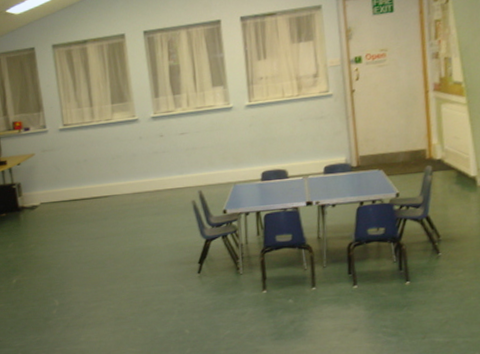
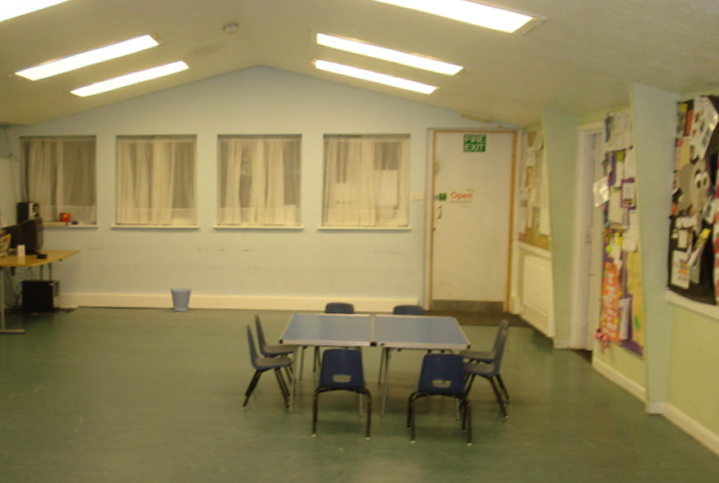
wastebasket: none [118,174,139,197] -> present [169,287,193,312]

